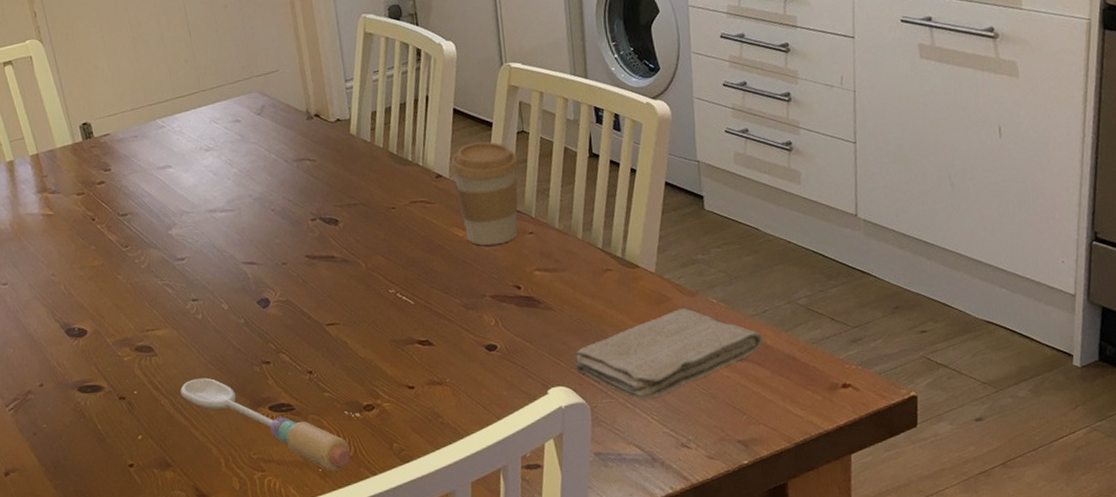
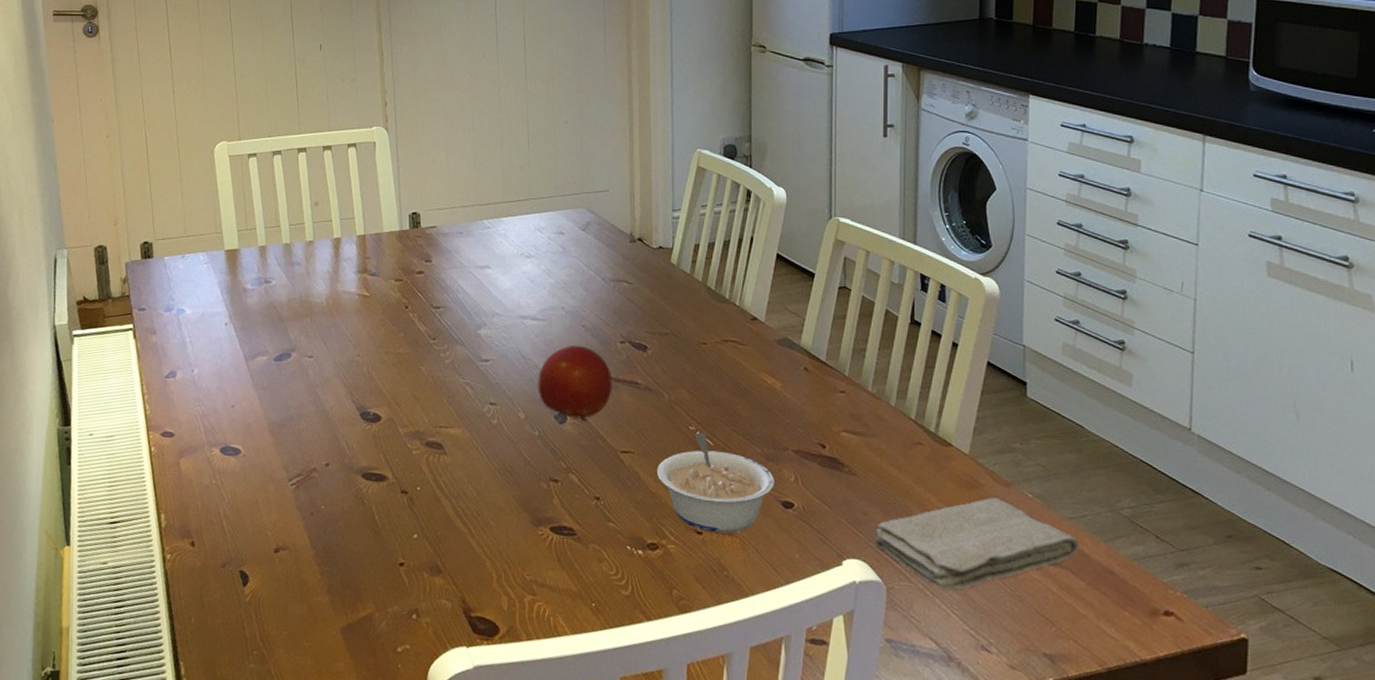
spoon: present [180,377,352,472] -> none [463,484,628,609]
fruit: none [235,229,310,302] -> present [538,345,613,421]
legume: none [363,293,477,386] -> present [656,432,774,534]
coffee cup: present [450,141,519,246] -> none [767,291,838,398]

